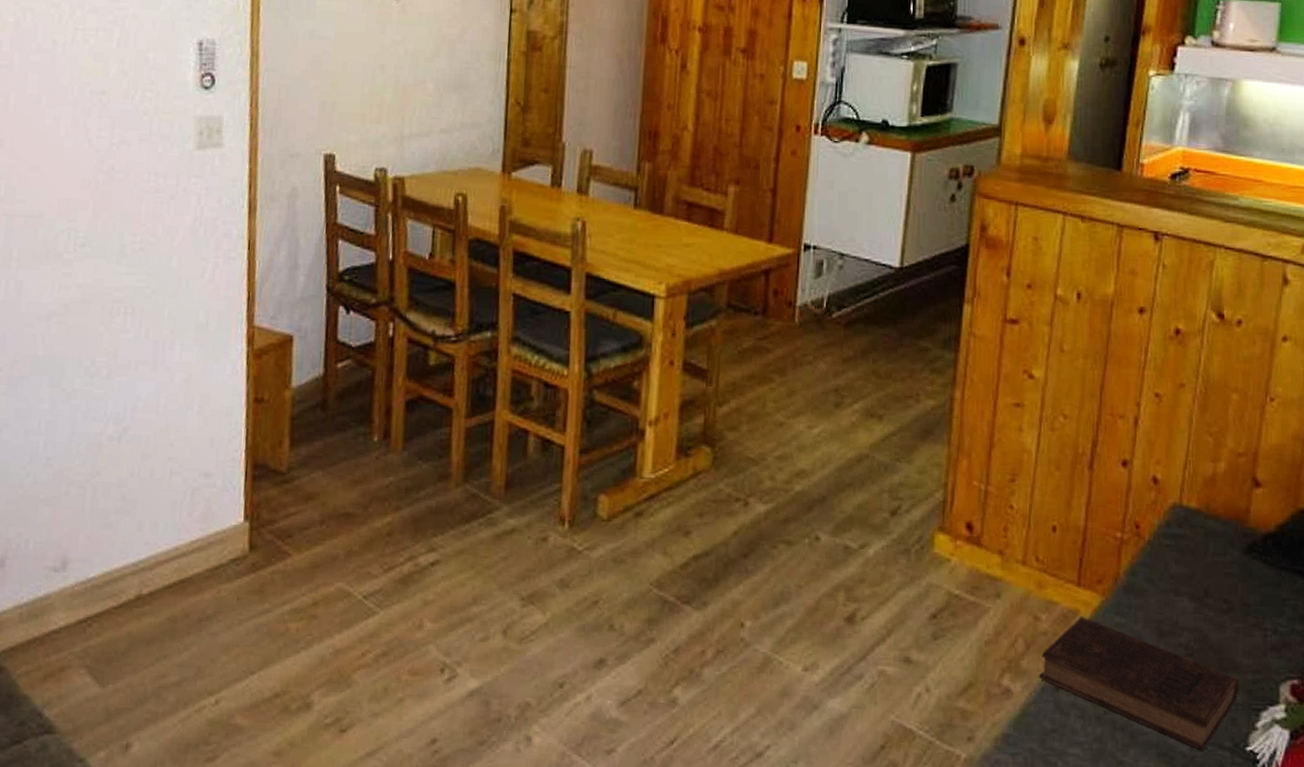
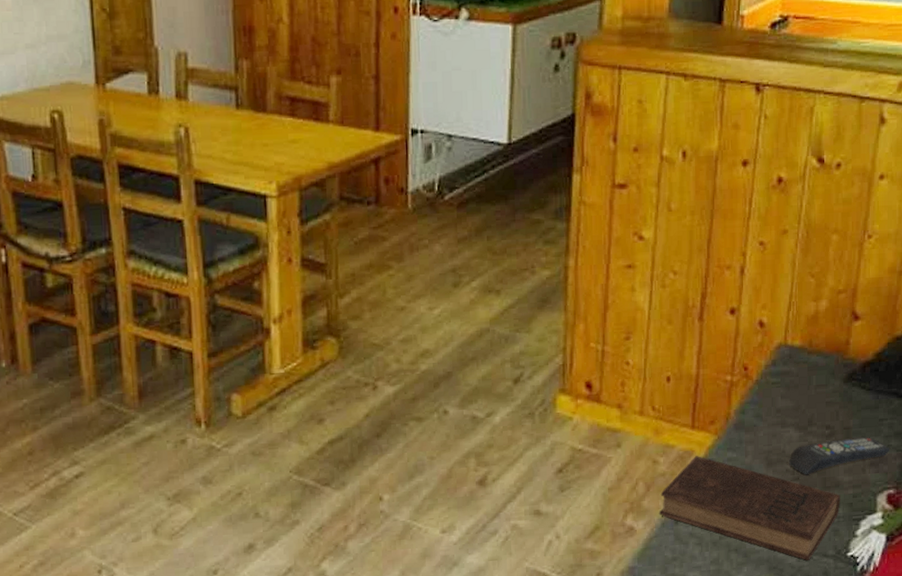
remote control: none [1182,616,1294,653] -> present [789,437,890,475]

